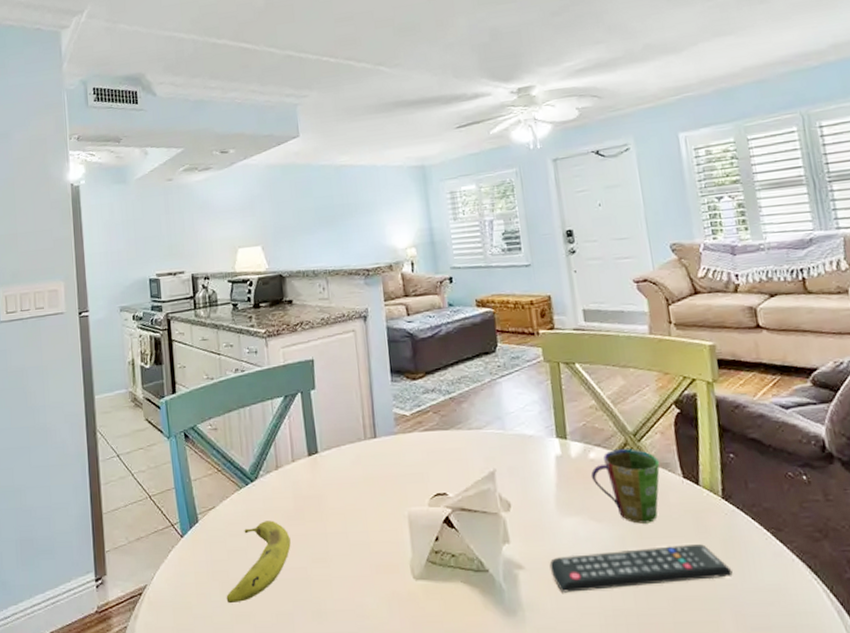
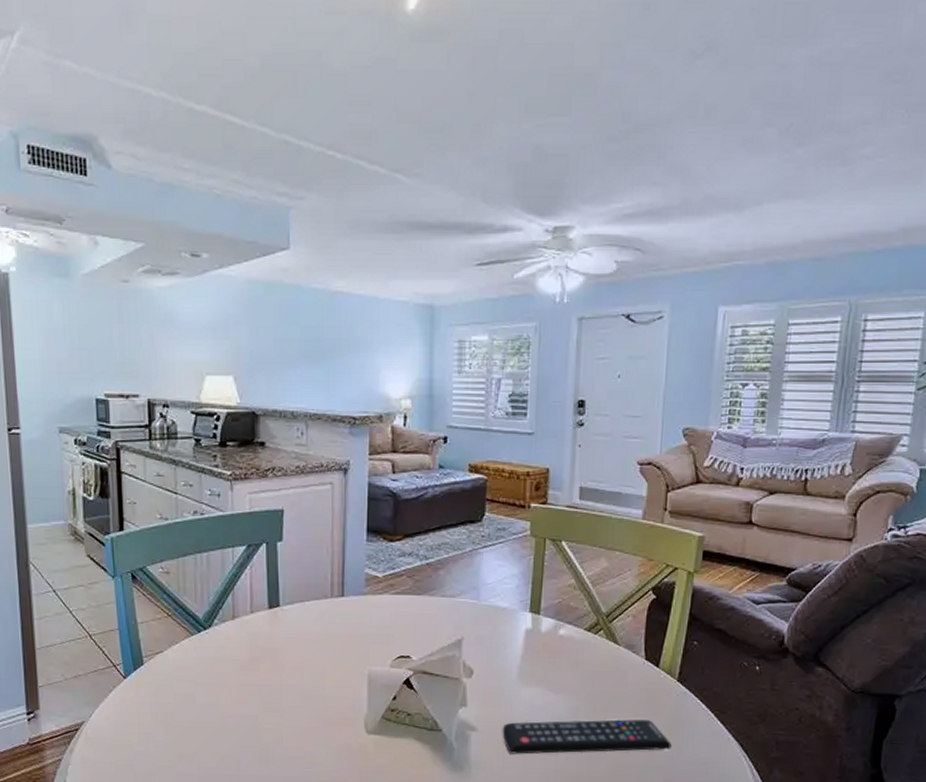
fruit: present [226,520,291,604] -> none [170,669,243,745]
cup: present [590,449,660,524] -> none [557,628,626,698]

